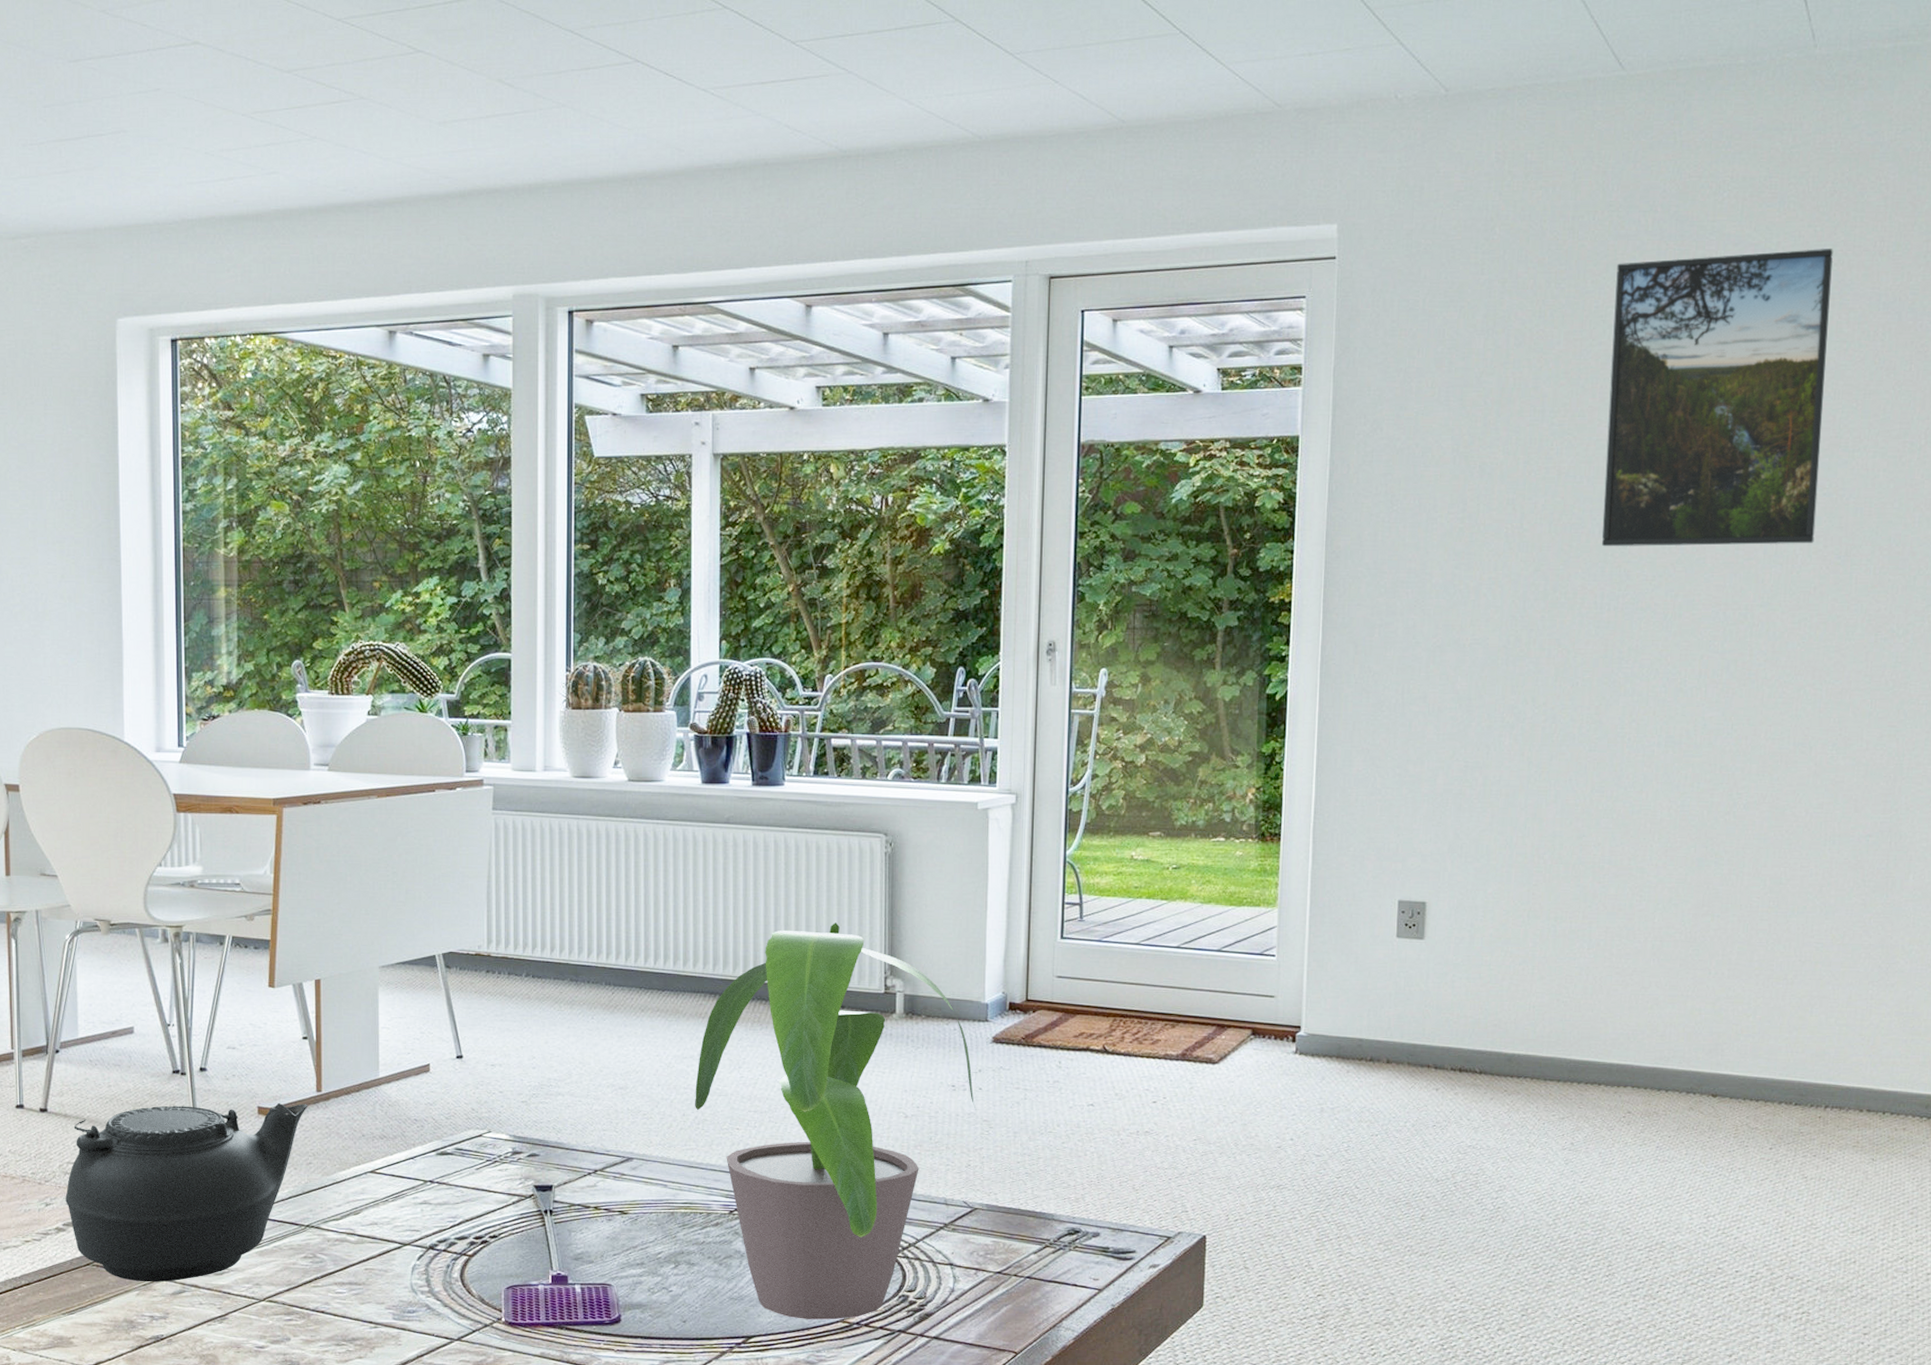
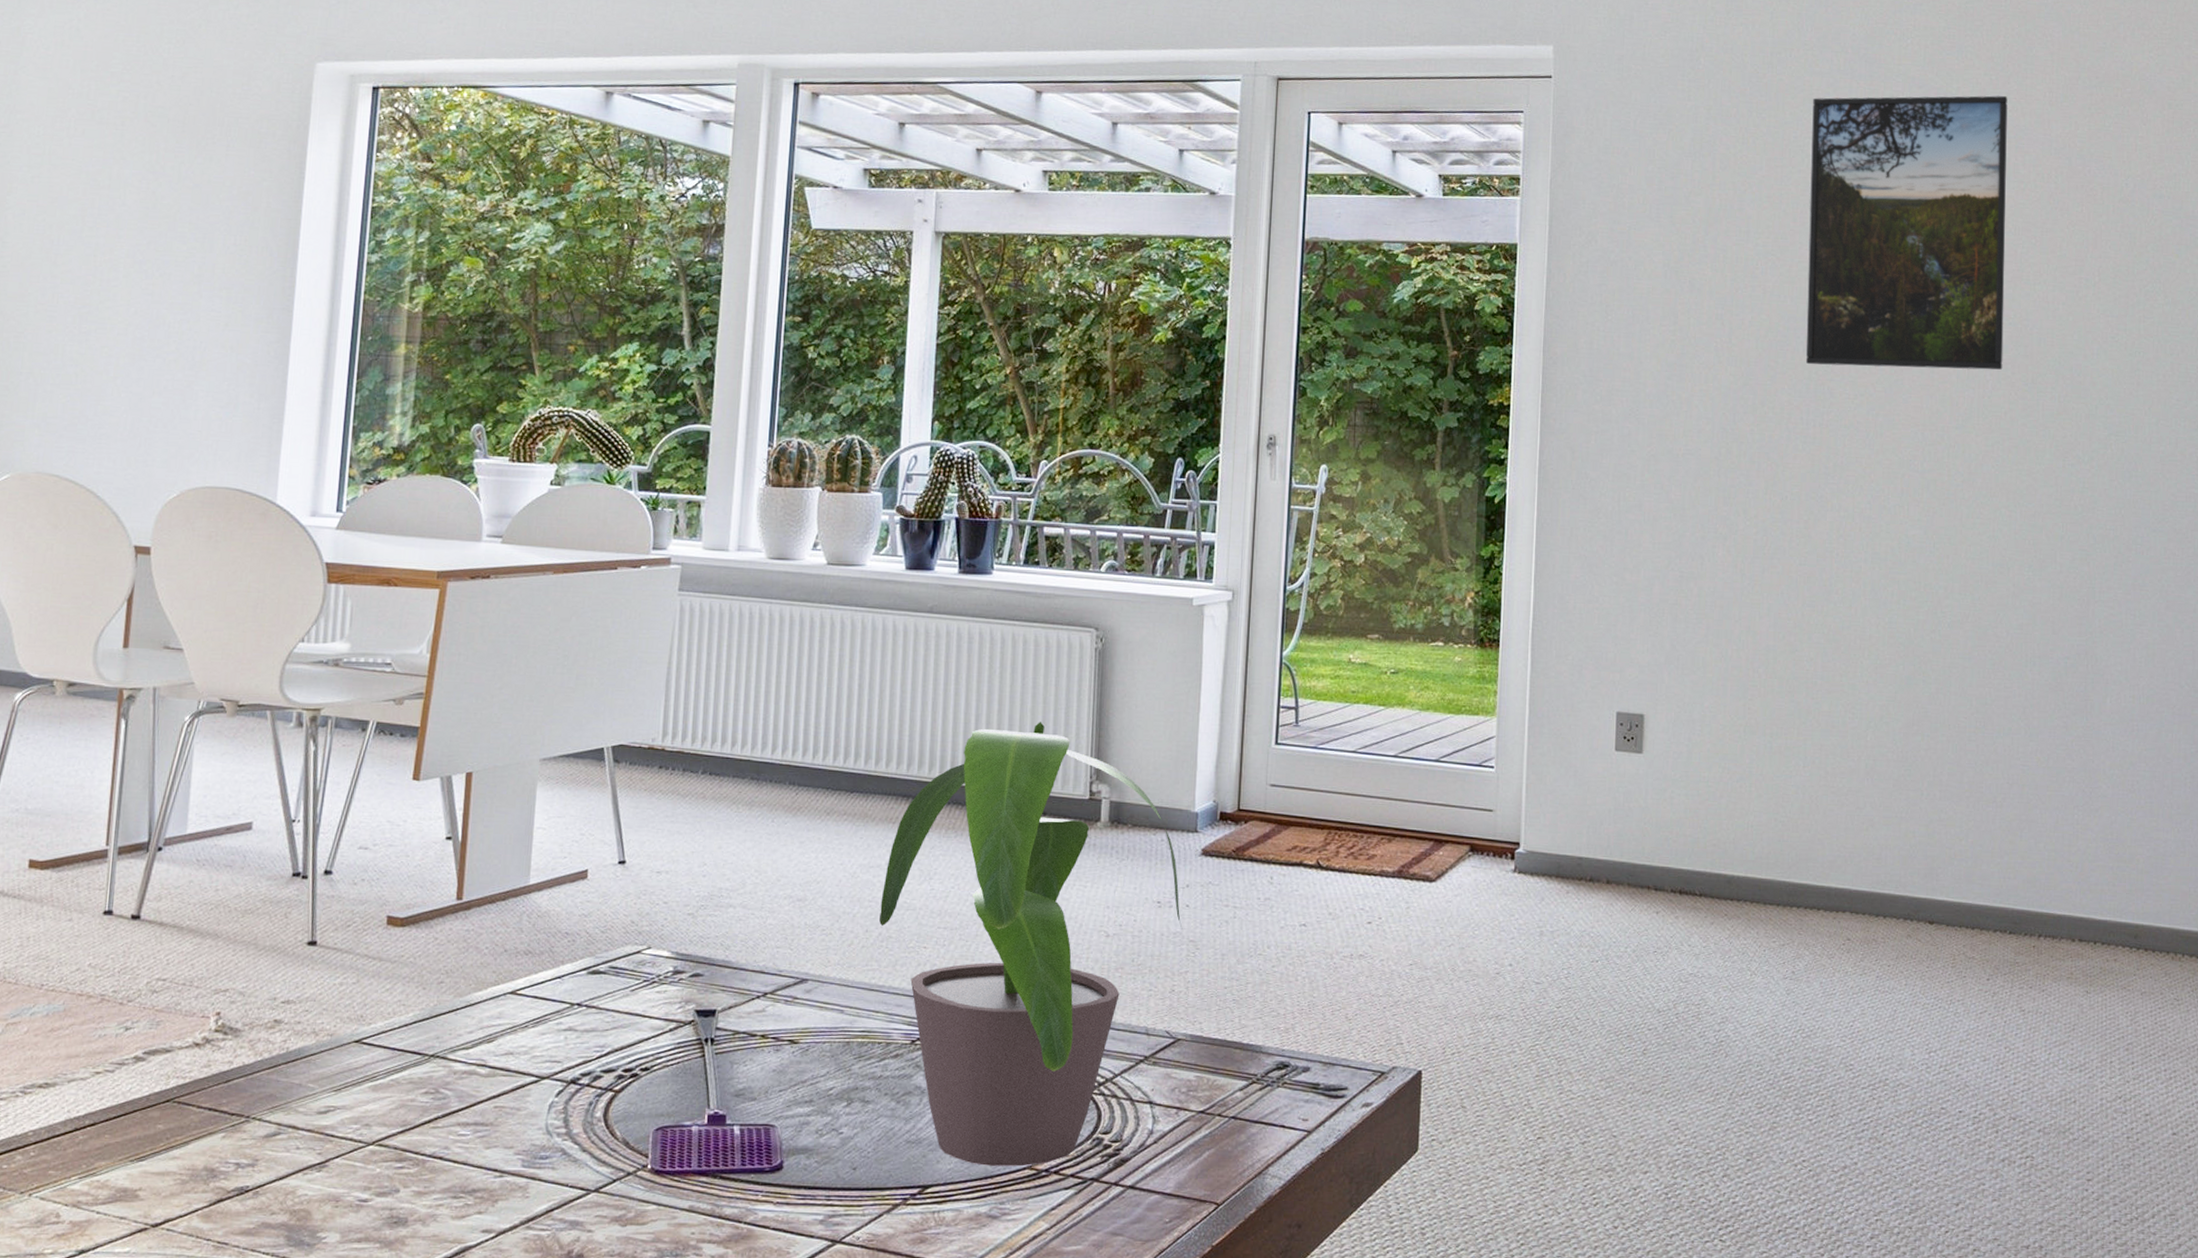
teapot: present [65,1102,307,1282] -> none [149,911,445,1123]

